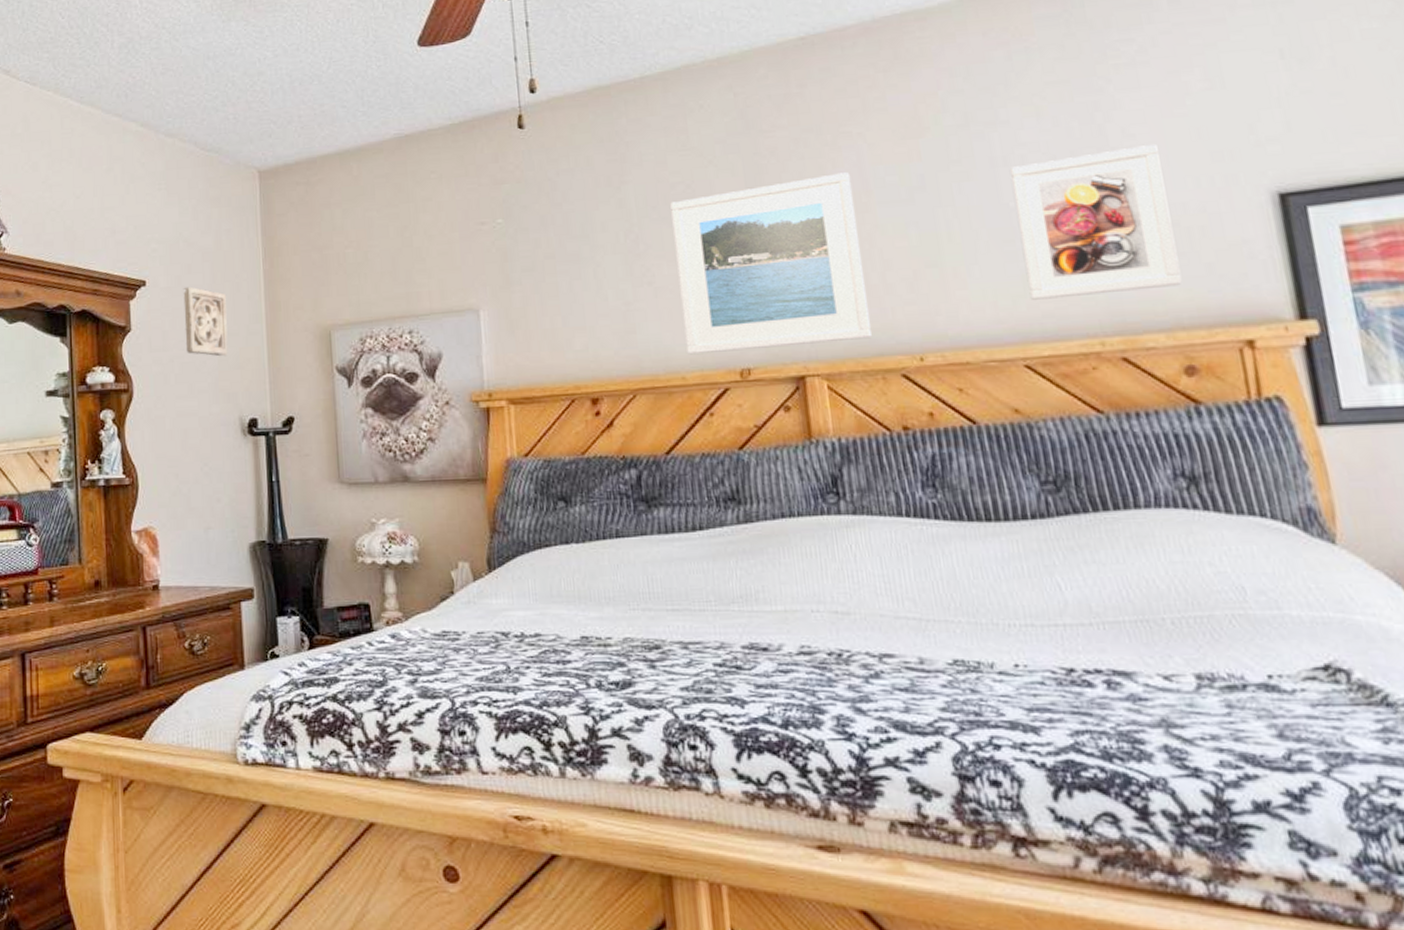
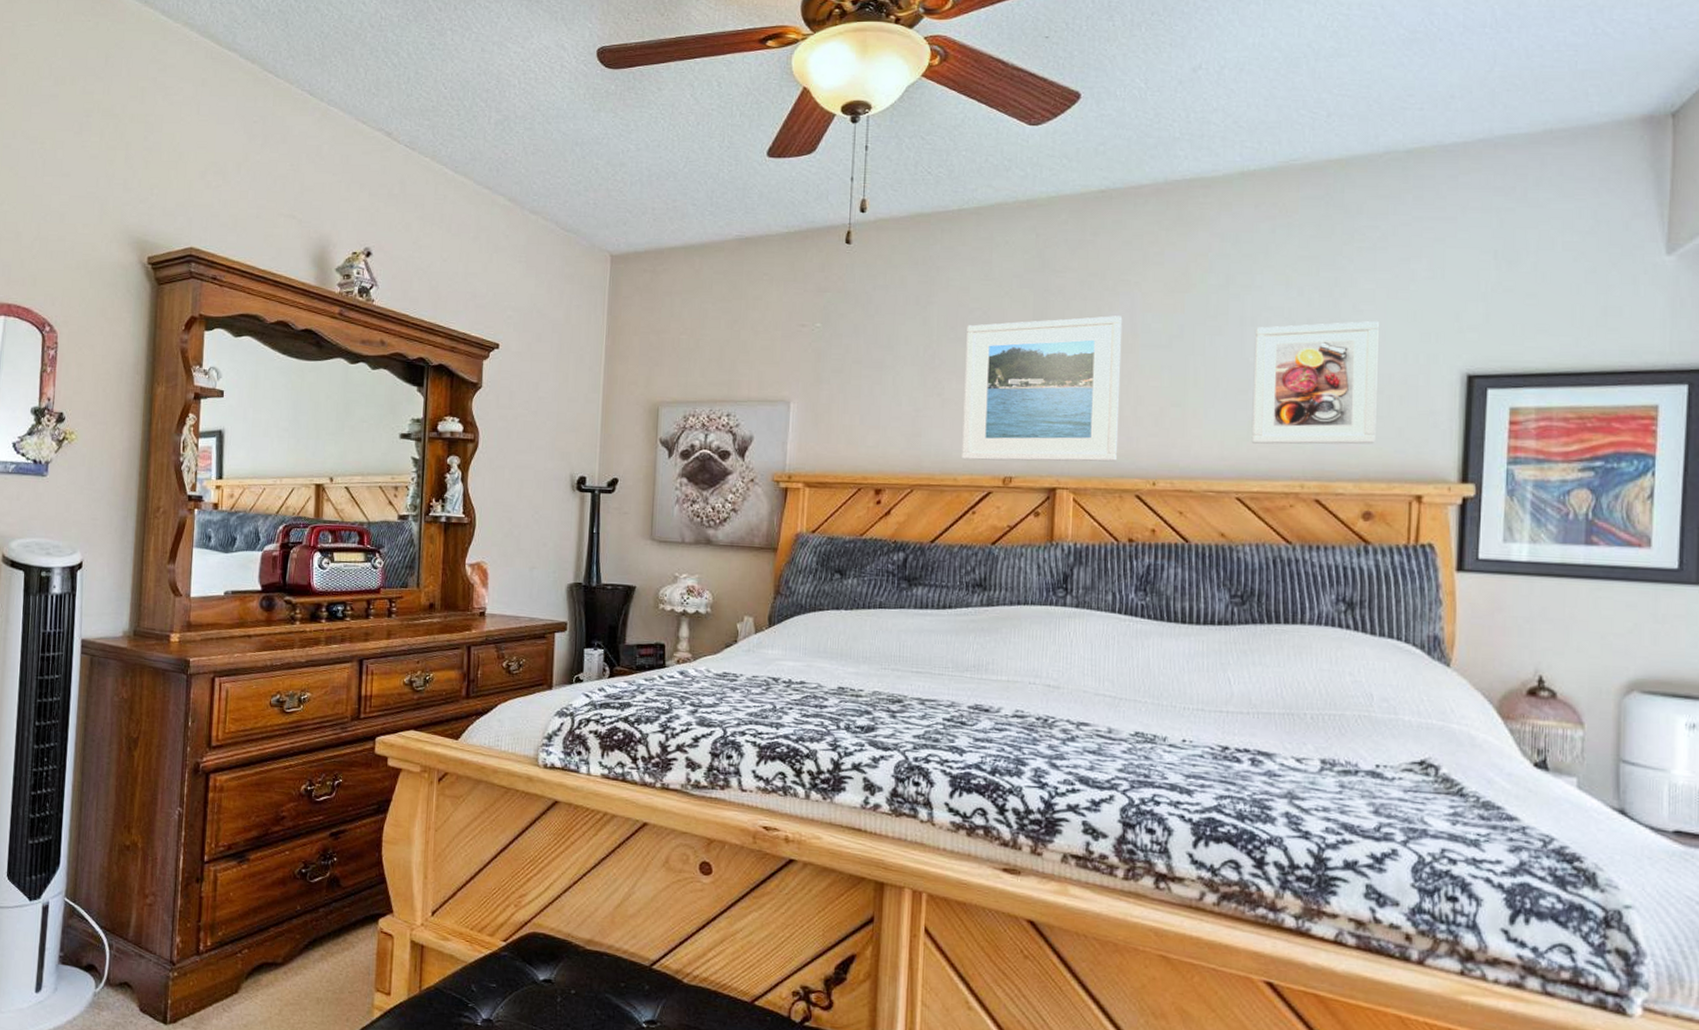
wall ornament: present [183,286,228,357] -> none [529,353,571,419]

